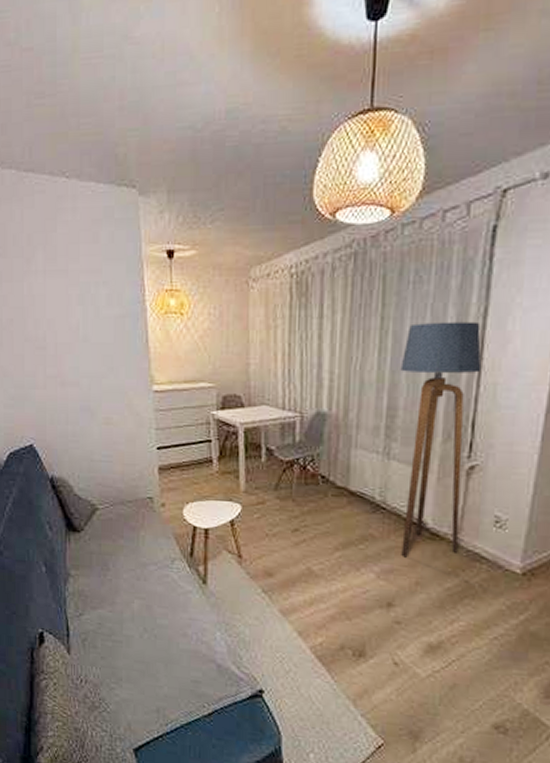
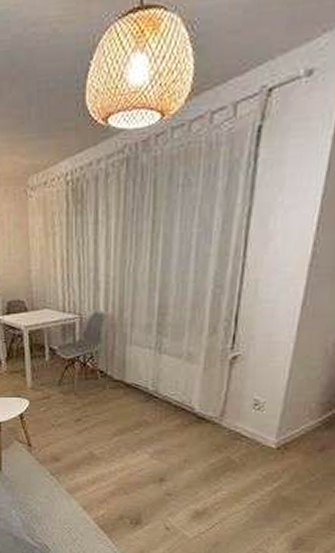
floor lamp: present [400,321,482,558] -> none [170,221,245,439]

